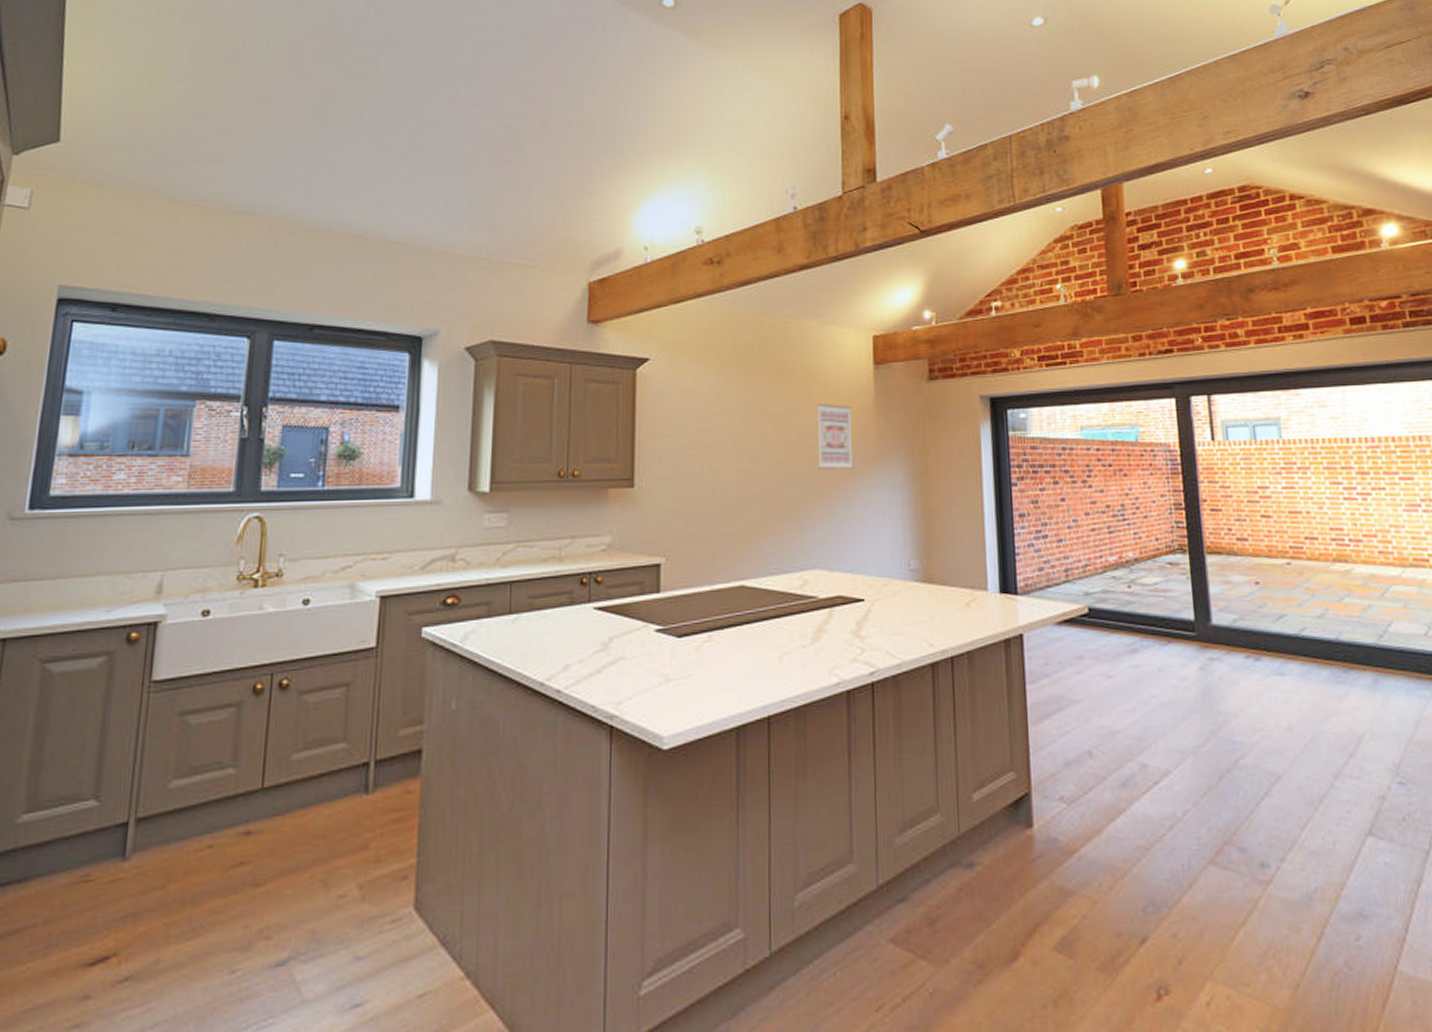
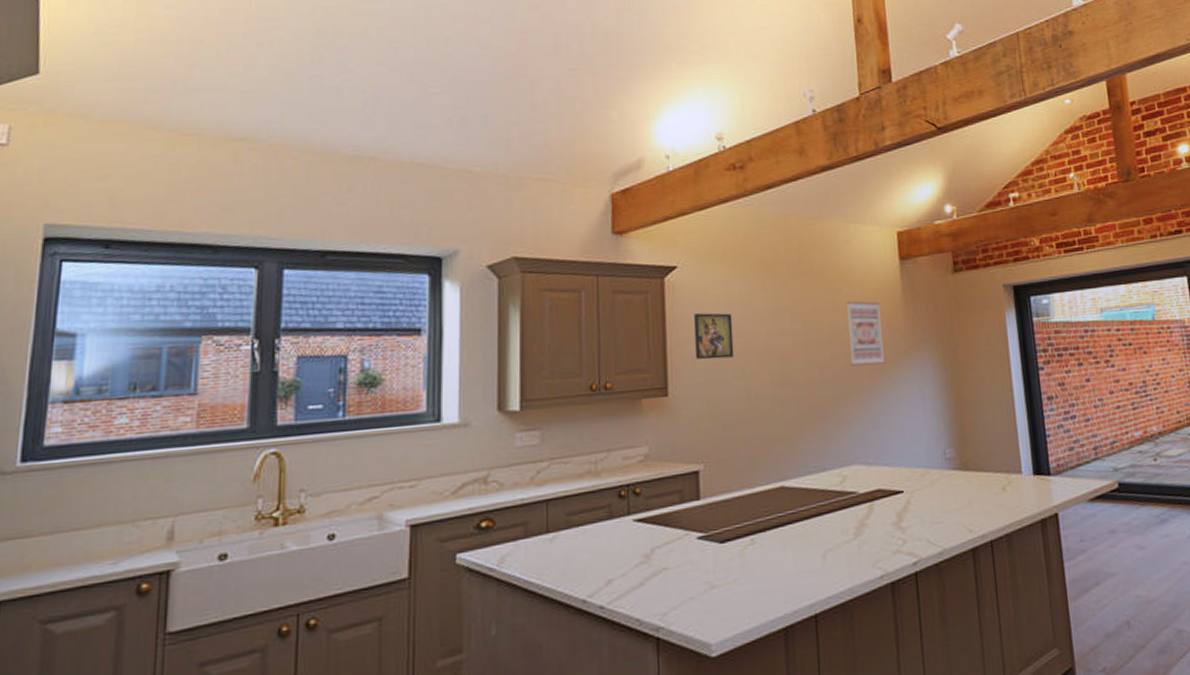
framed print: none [662,407,702,454] -> present [694,312,735,360]

